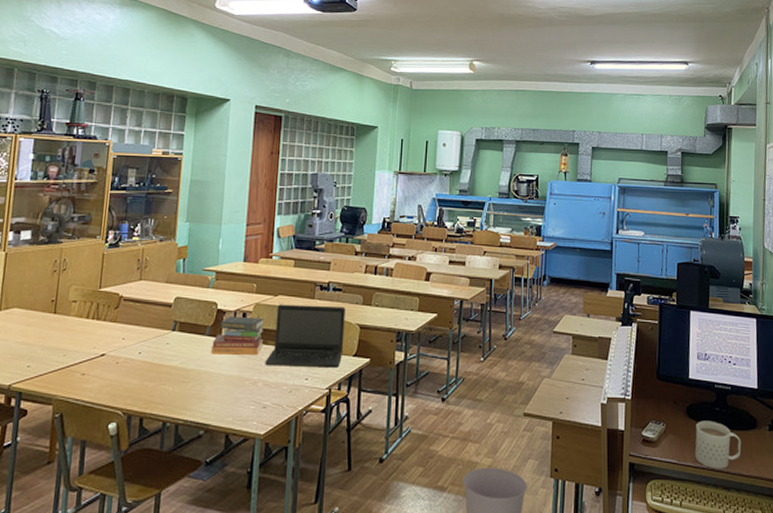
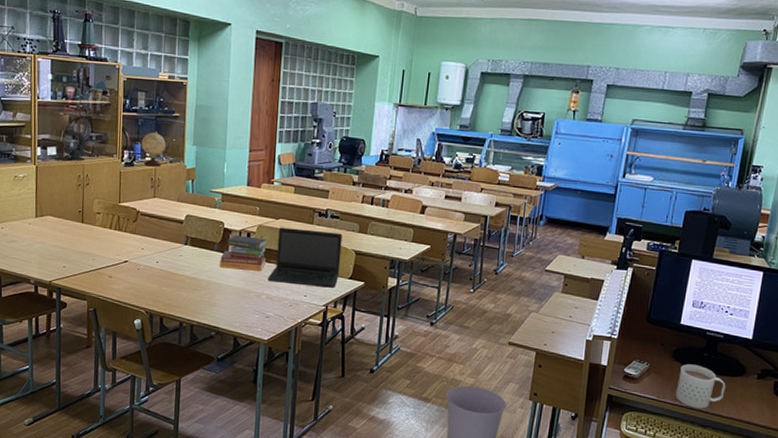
globe: none [128,208,156,247] -> present [141,130,166,167]

